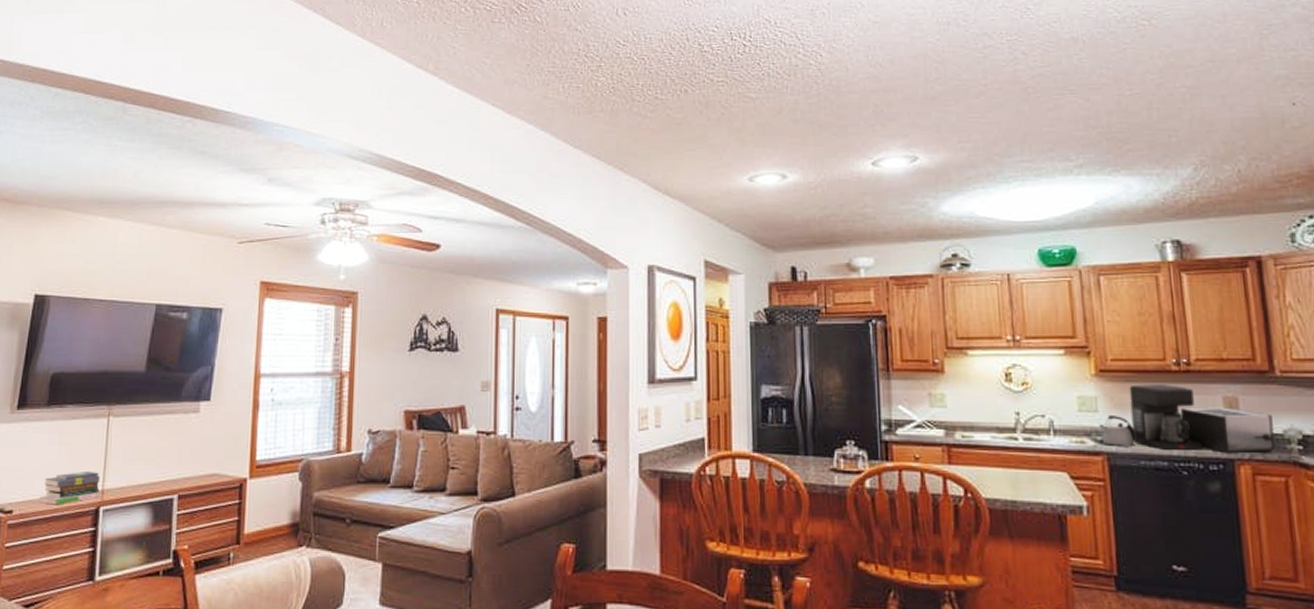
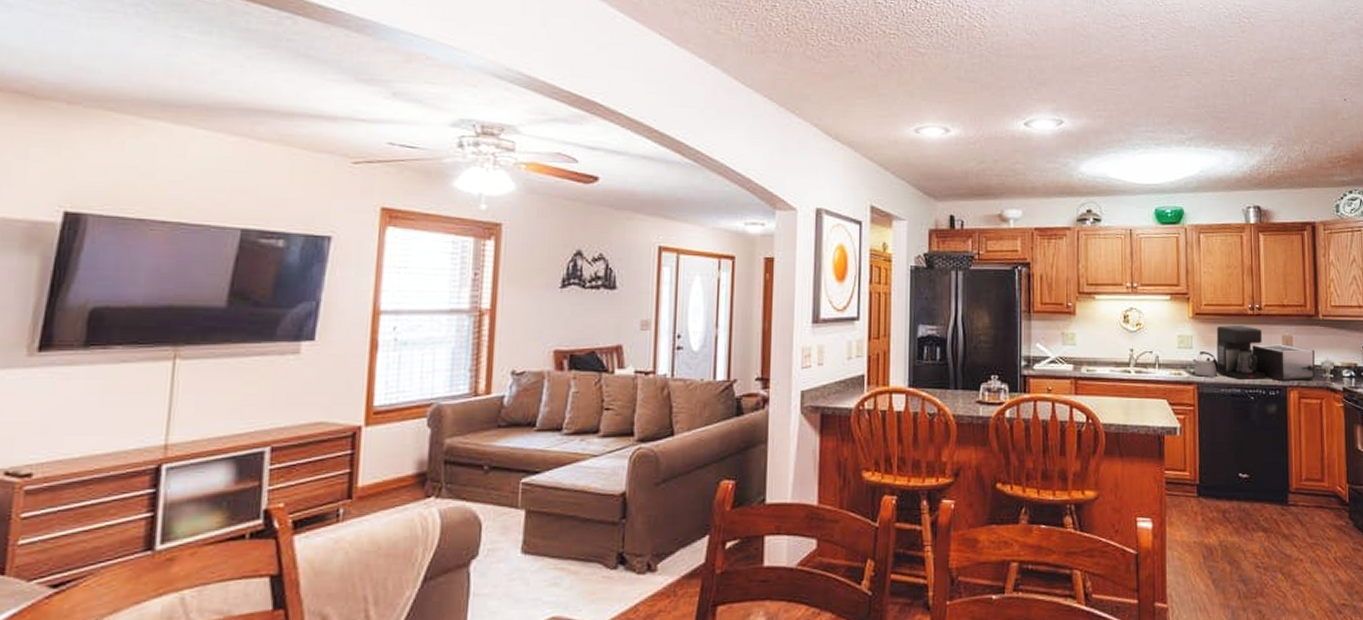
books: present [39,470,100,505] -> none [72,423,162,465]

